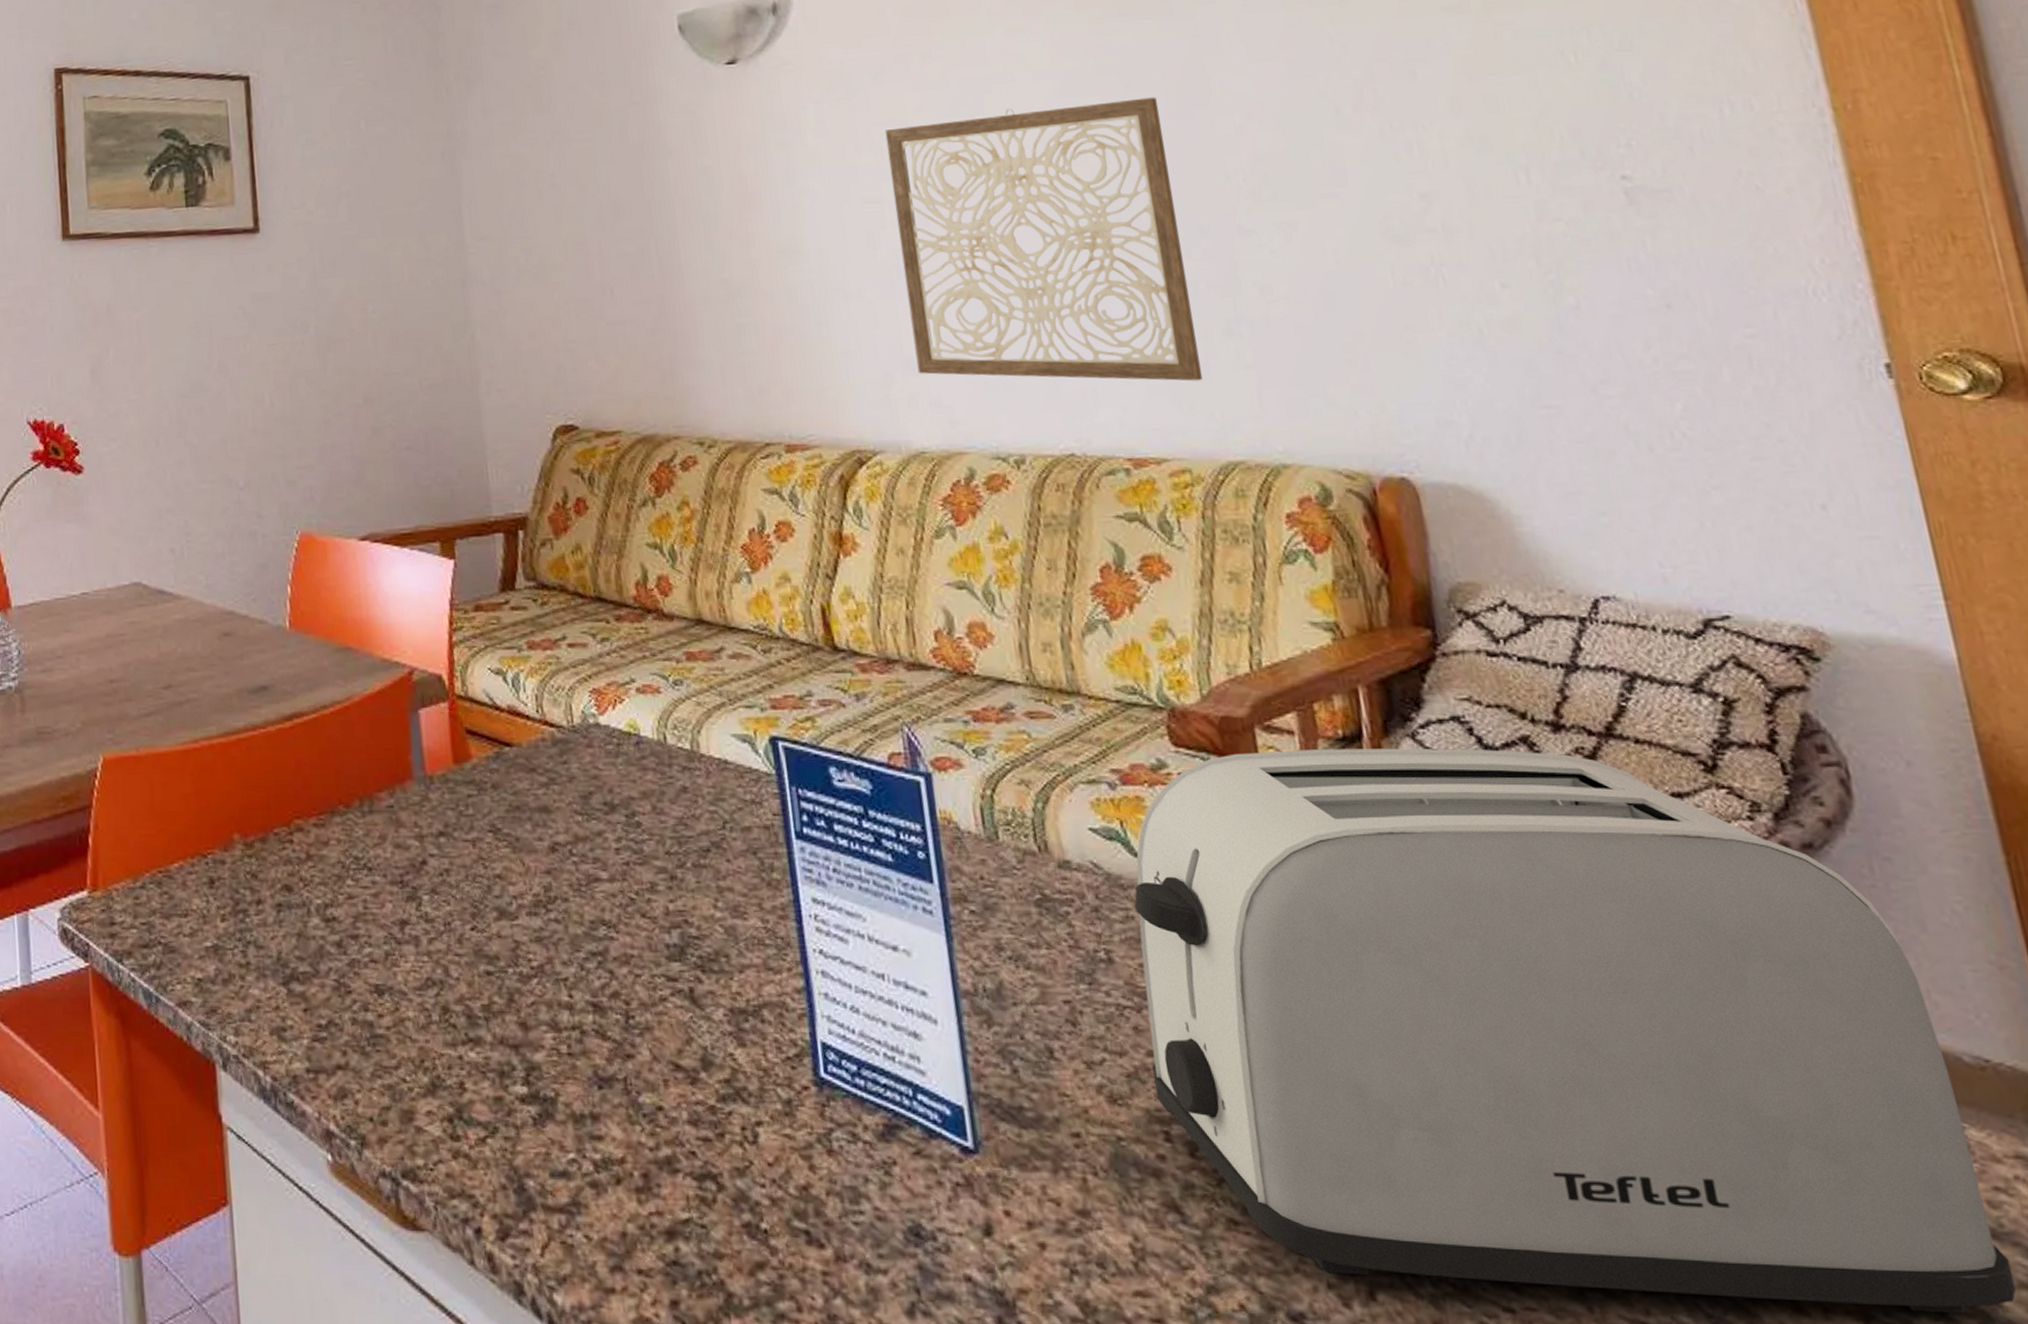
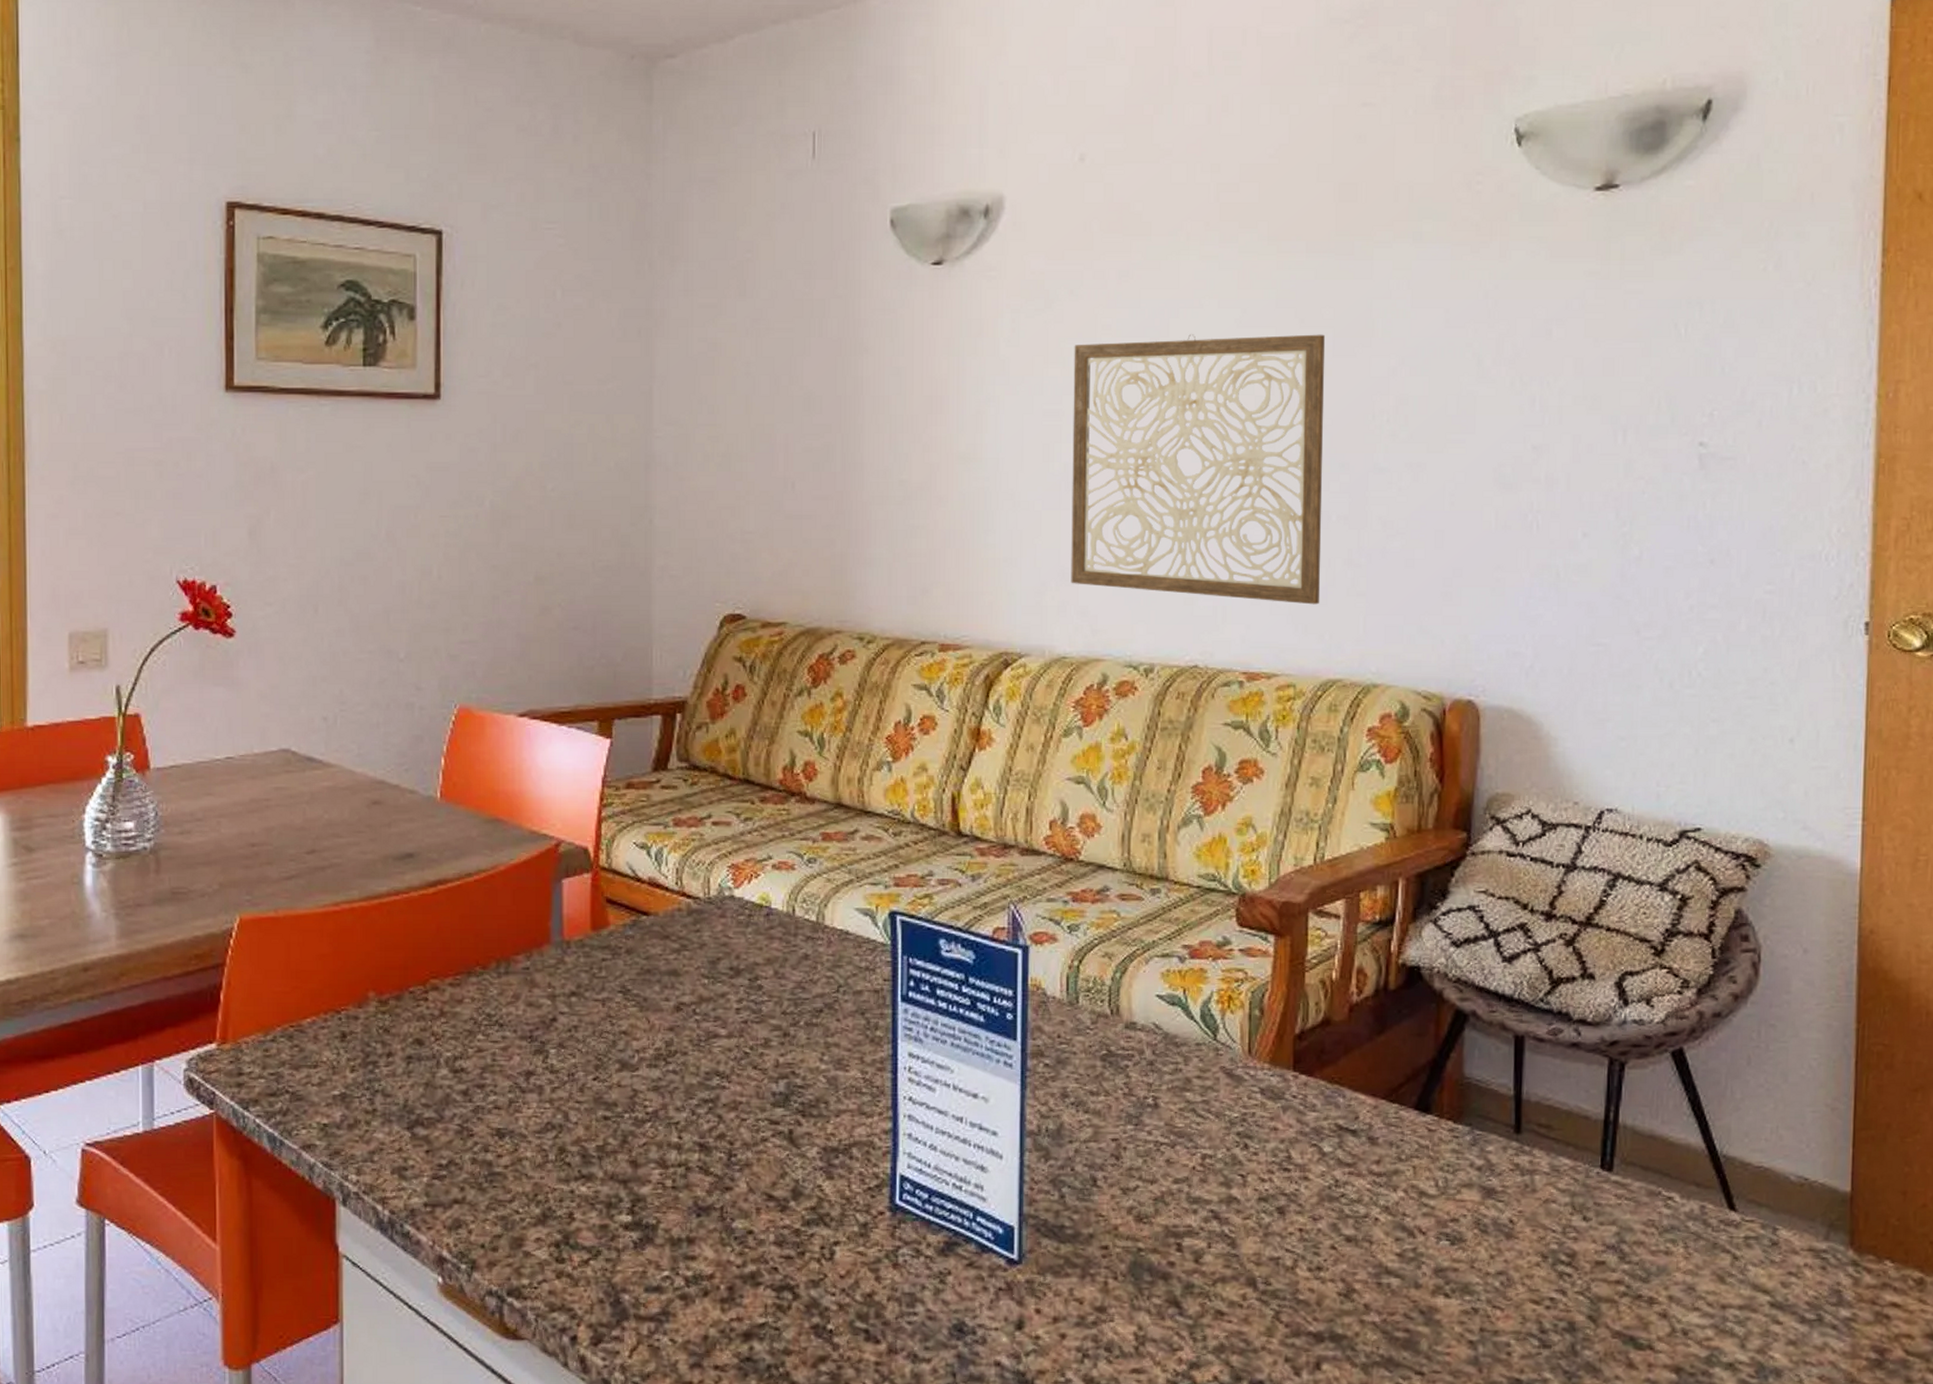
toaster: present [1134,748,2017,1314] -> none [1176,931,1786,1365]

